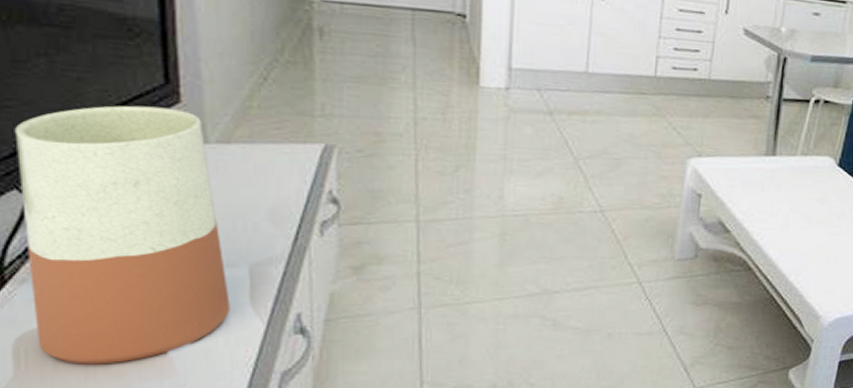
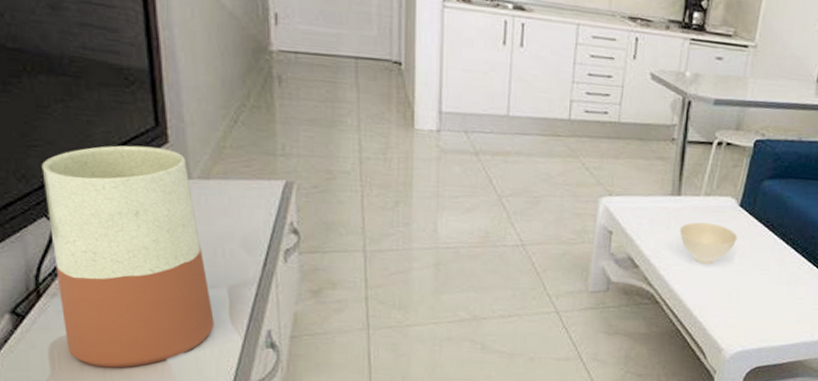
bowl: none [774,183,836,228] -> present [679,222,738,265]

